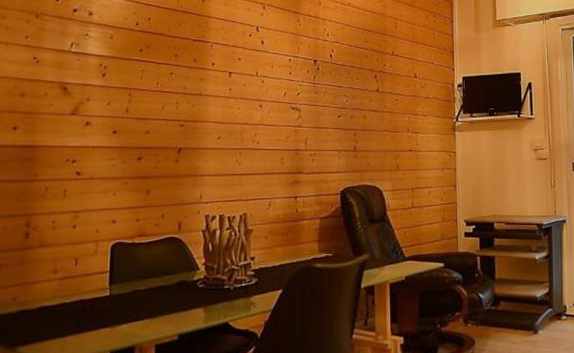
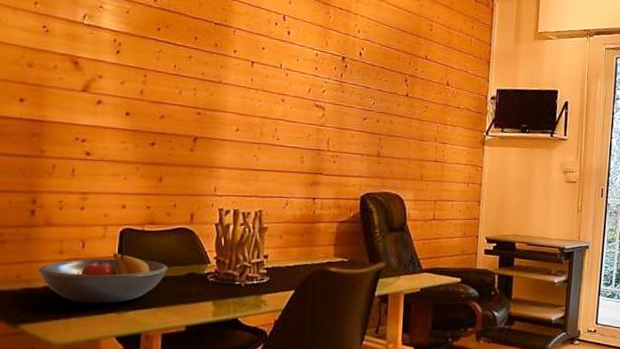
fruit bowl: none [34,267,159,320] -> present [38,252,168,304]

